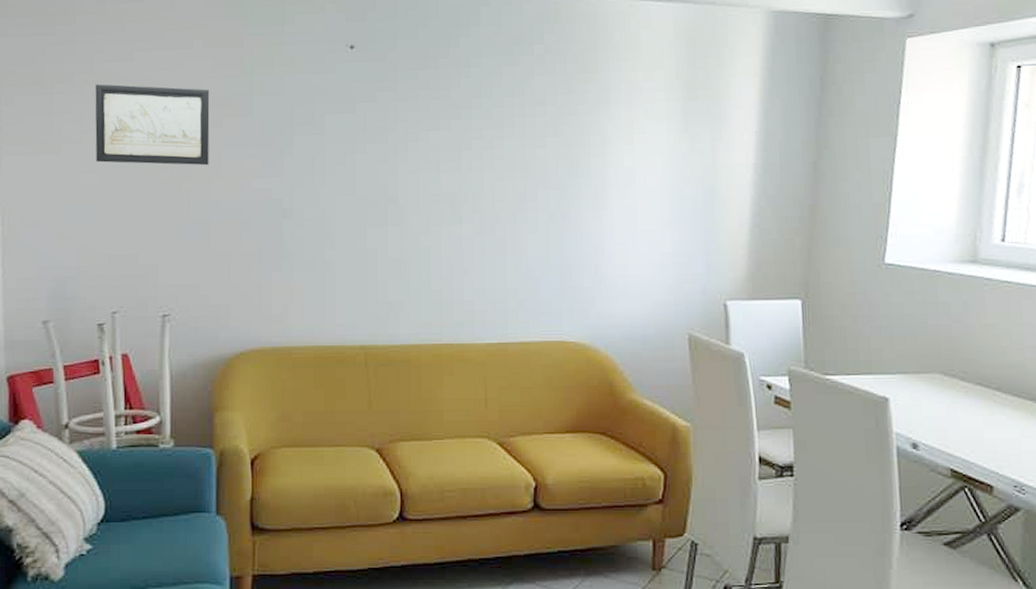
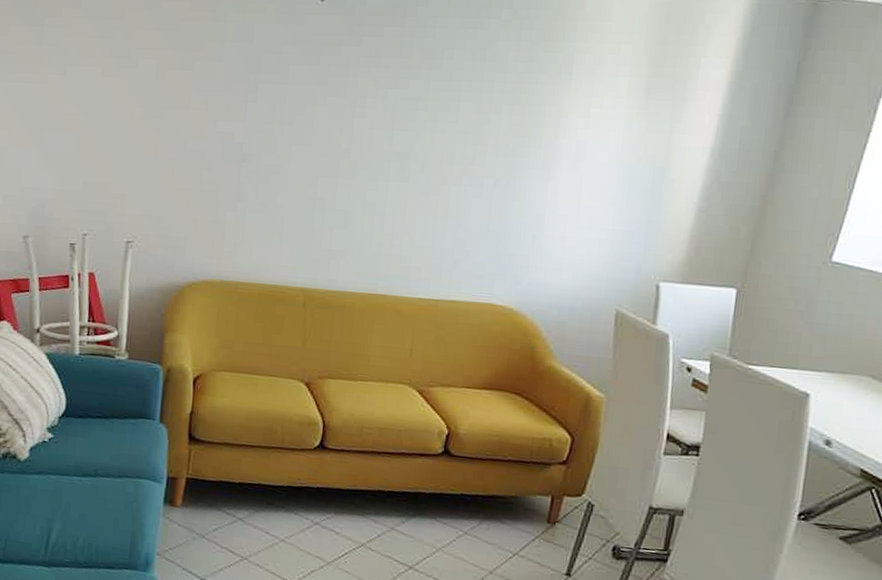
wall art: present [95,84,210,166] -> none [77,20,184,106]

